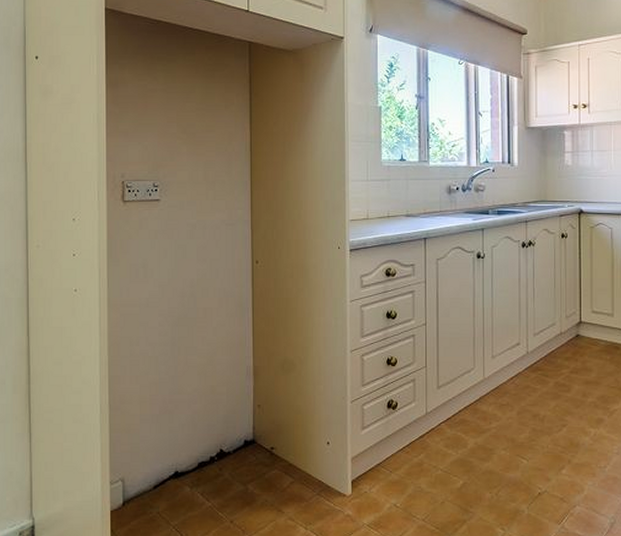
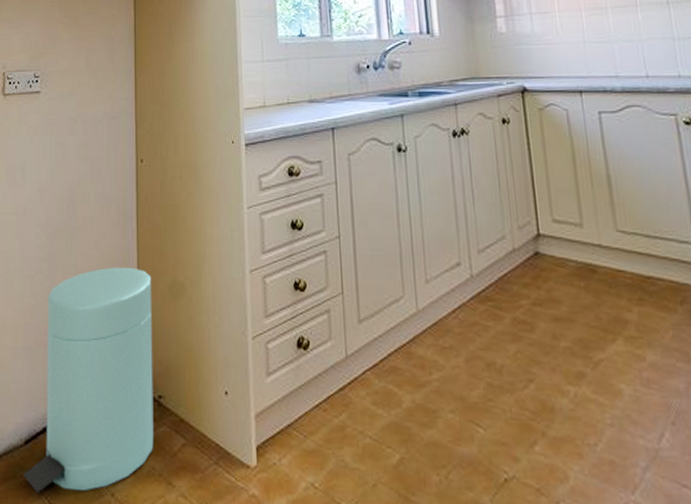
trash can: none [153,349,267,524] -> present [24,267,154,493]

